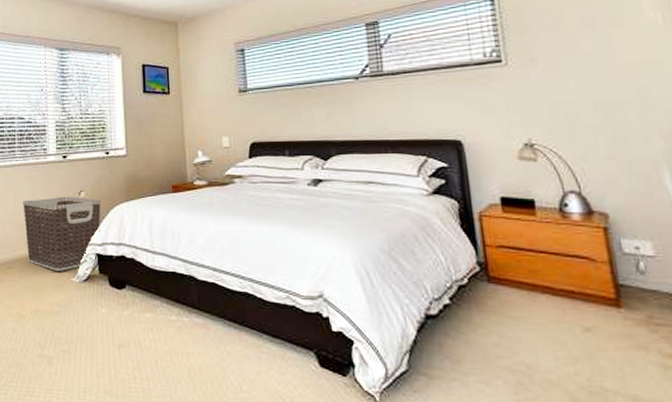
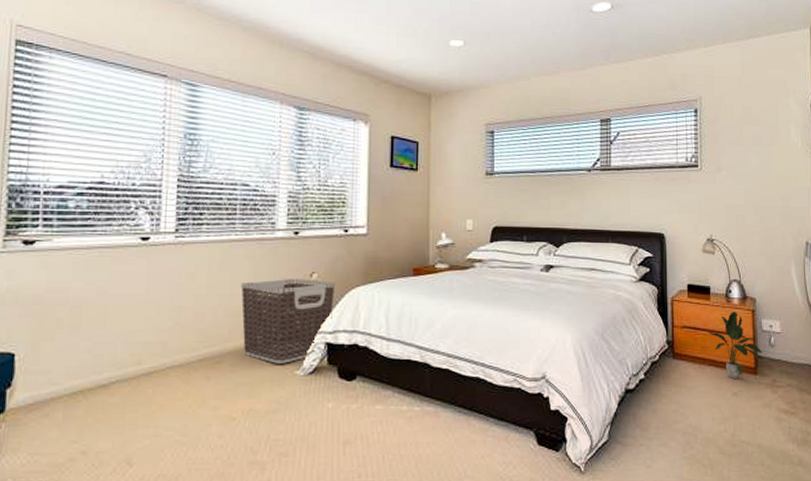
potted plant: none [536,229,628,312] -> present [708,312,763,379]

